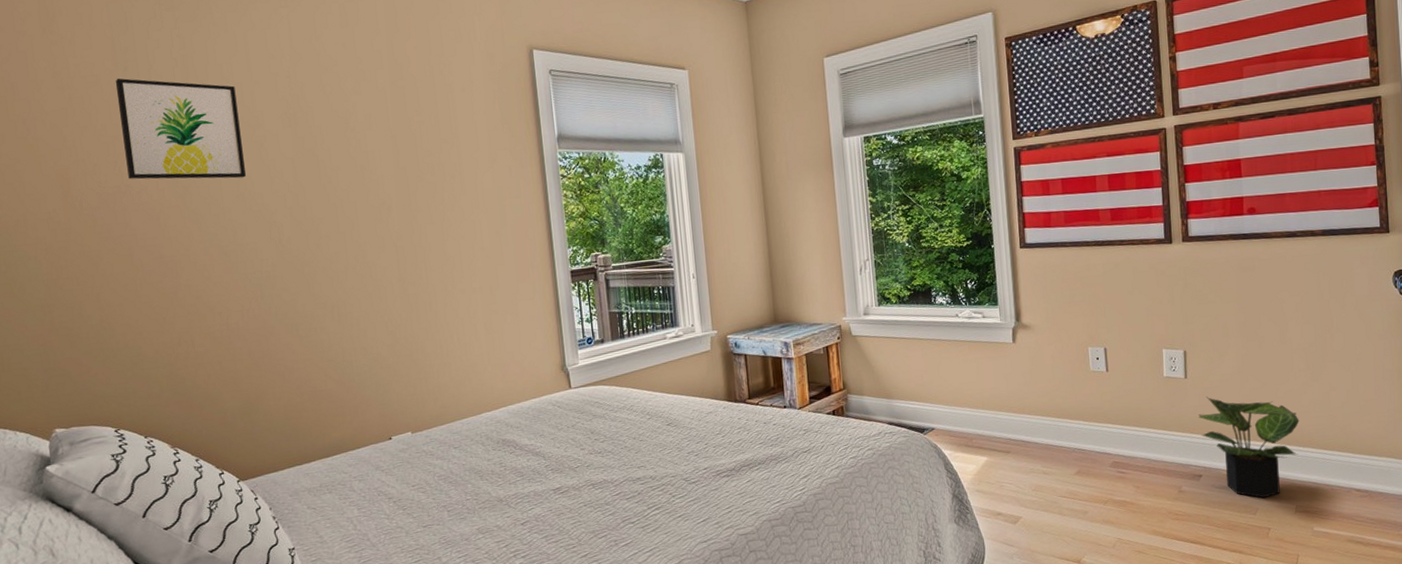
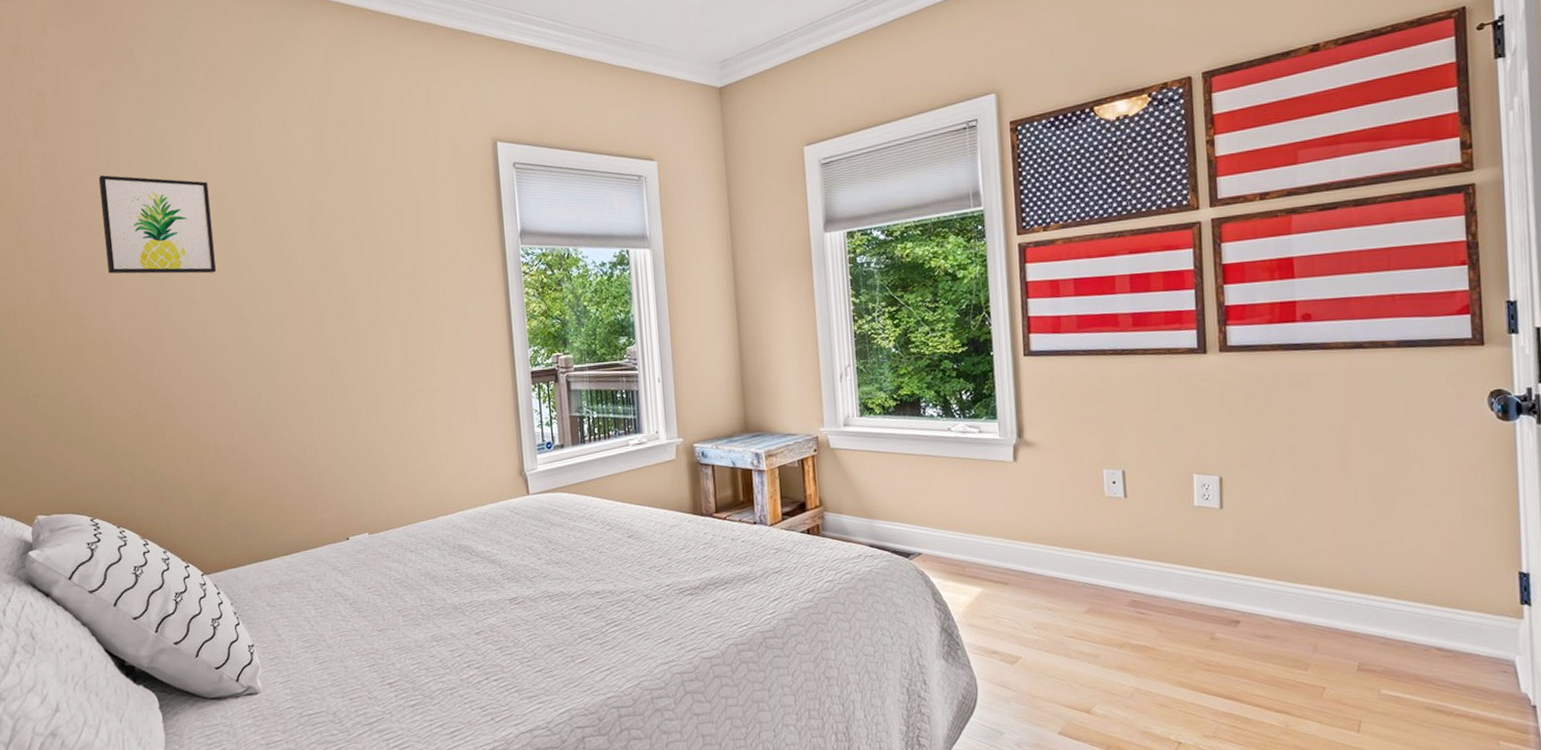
potted plant: present [1198,396,1300,498] -> none [1237,530,1364,652]

